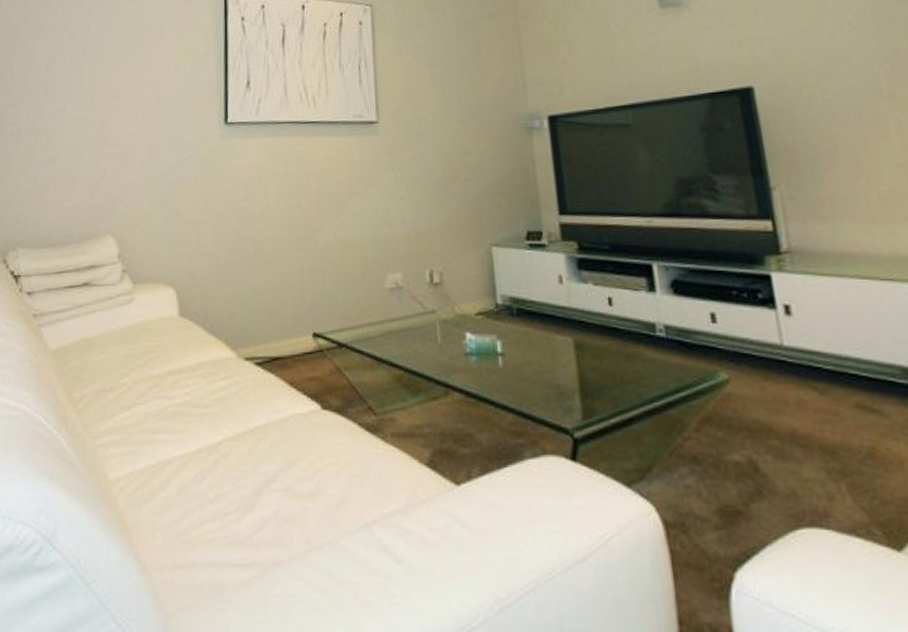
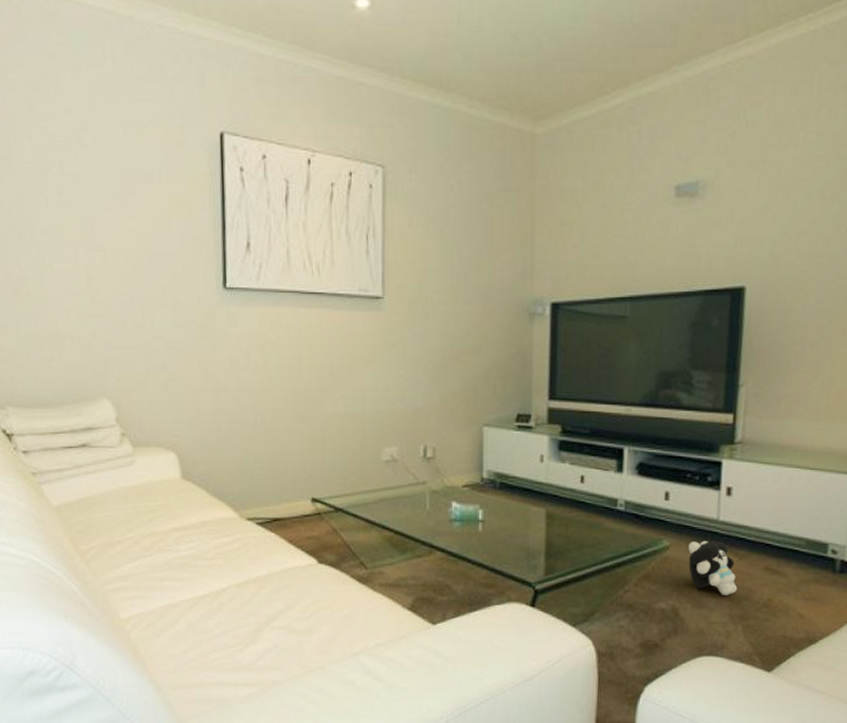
plush toy: none [752,371,828,442] -> present [688,540,738,595]

